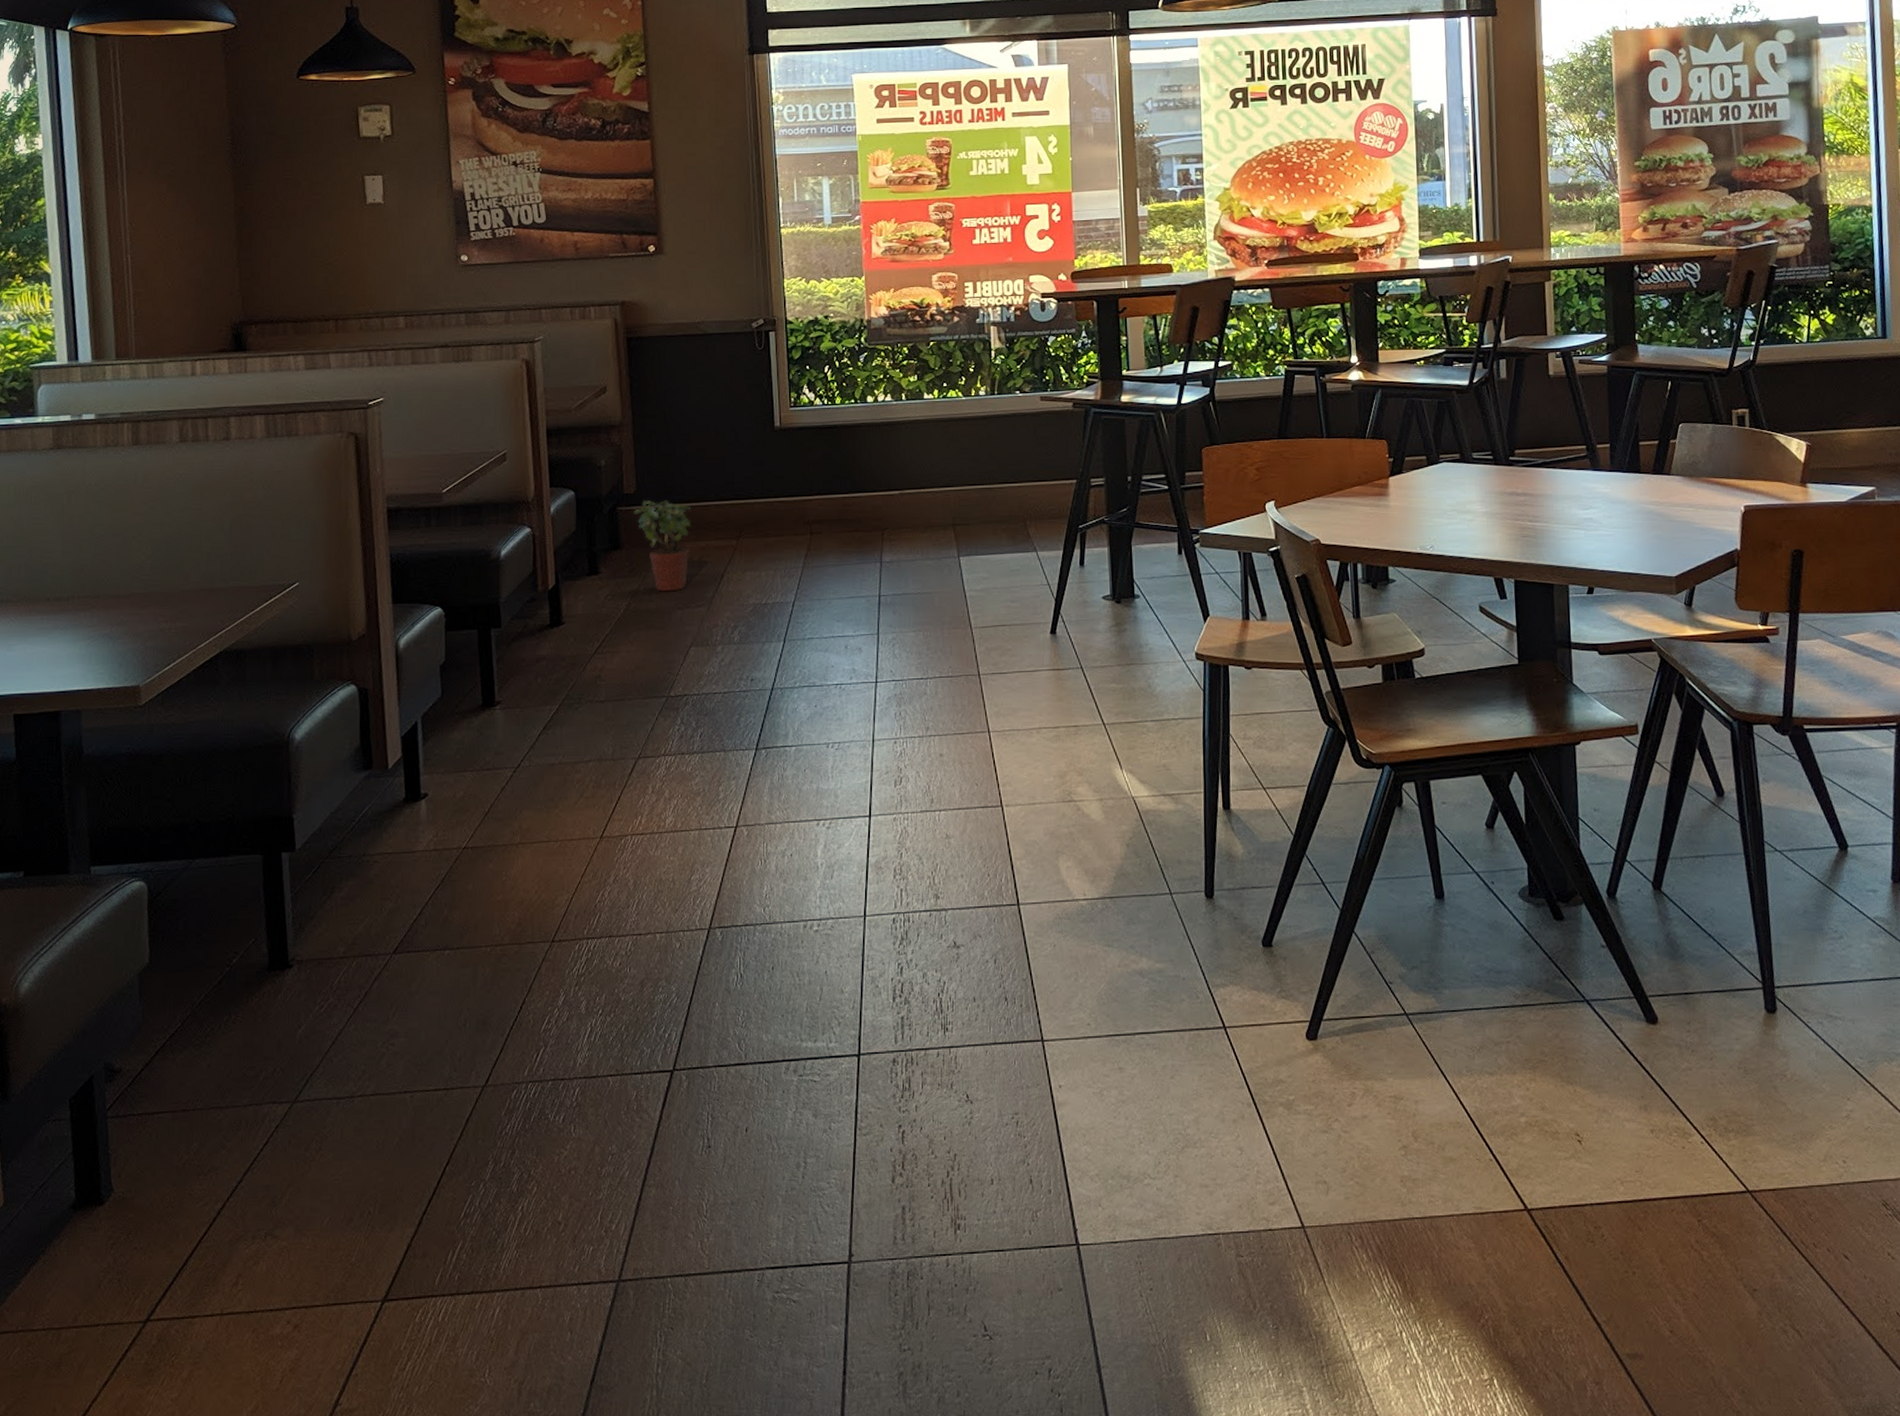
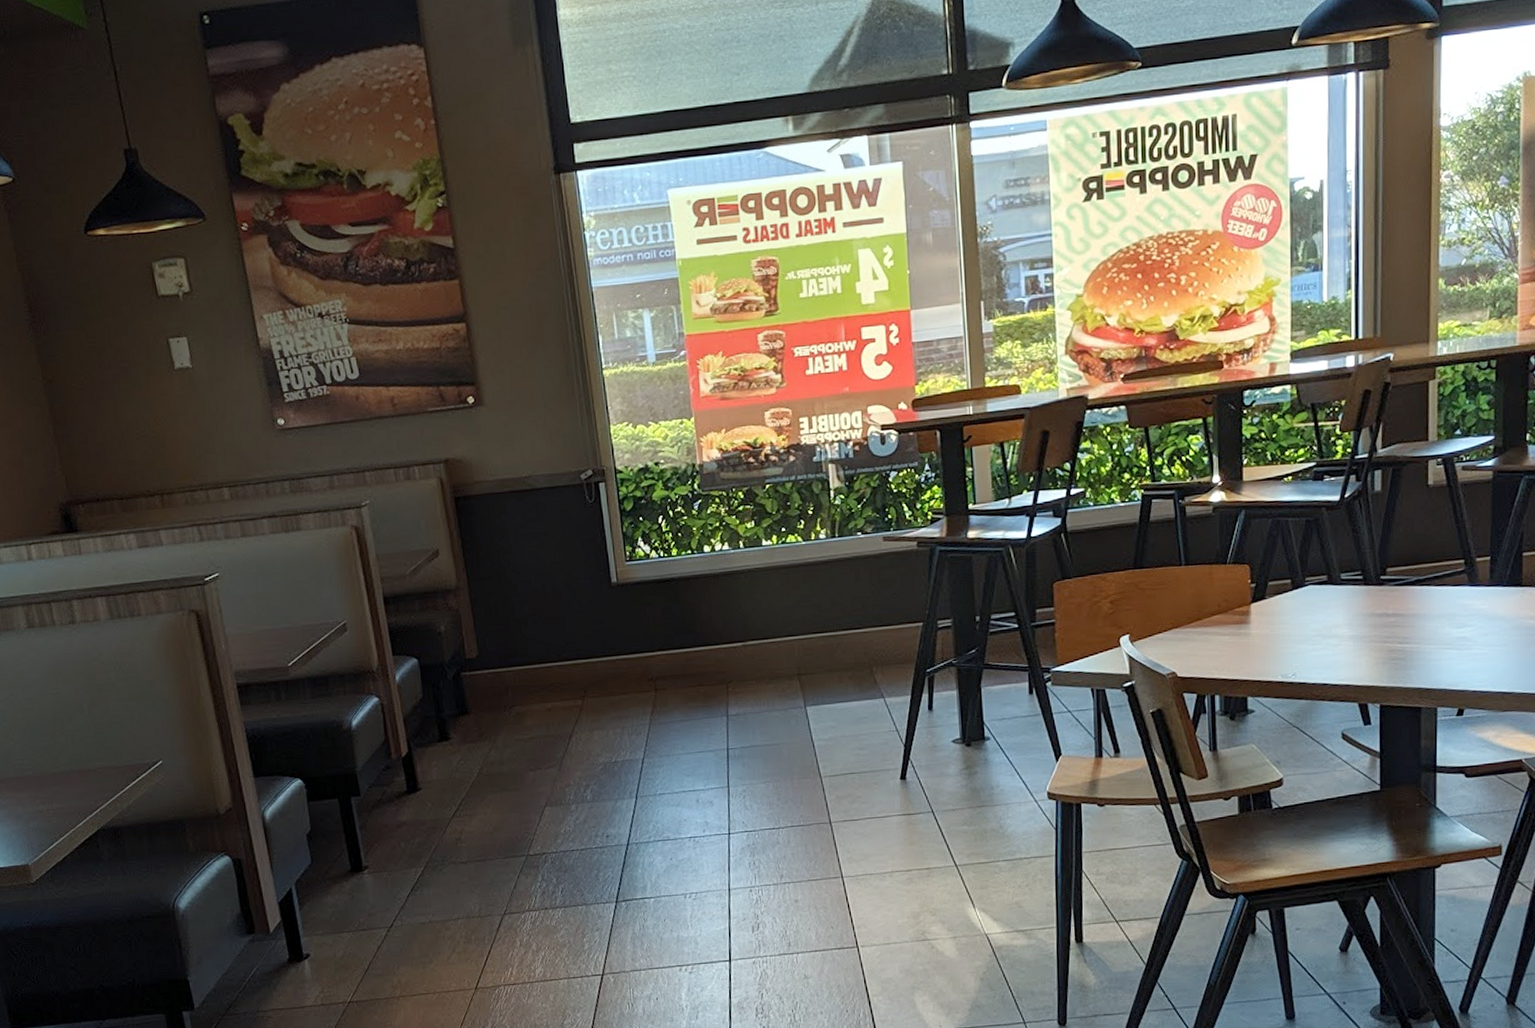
potted plant: present [634,499,691,592] -> none [478,663,536,755]

